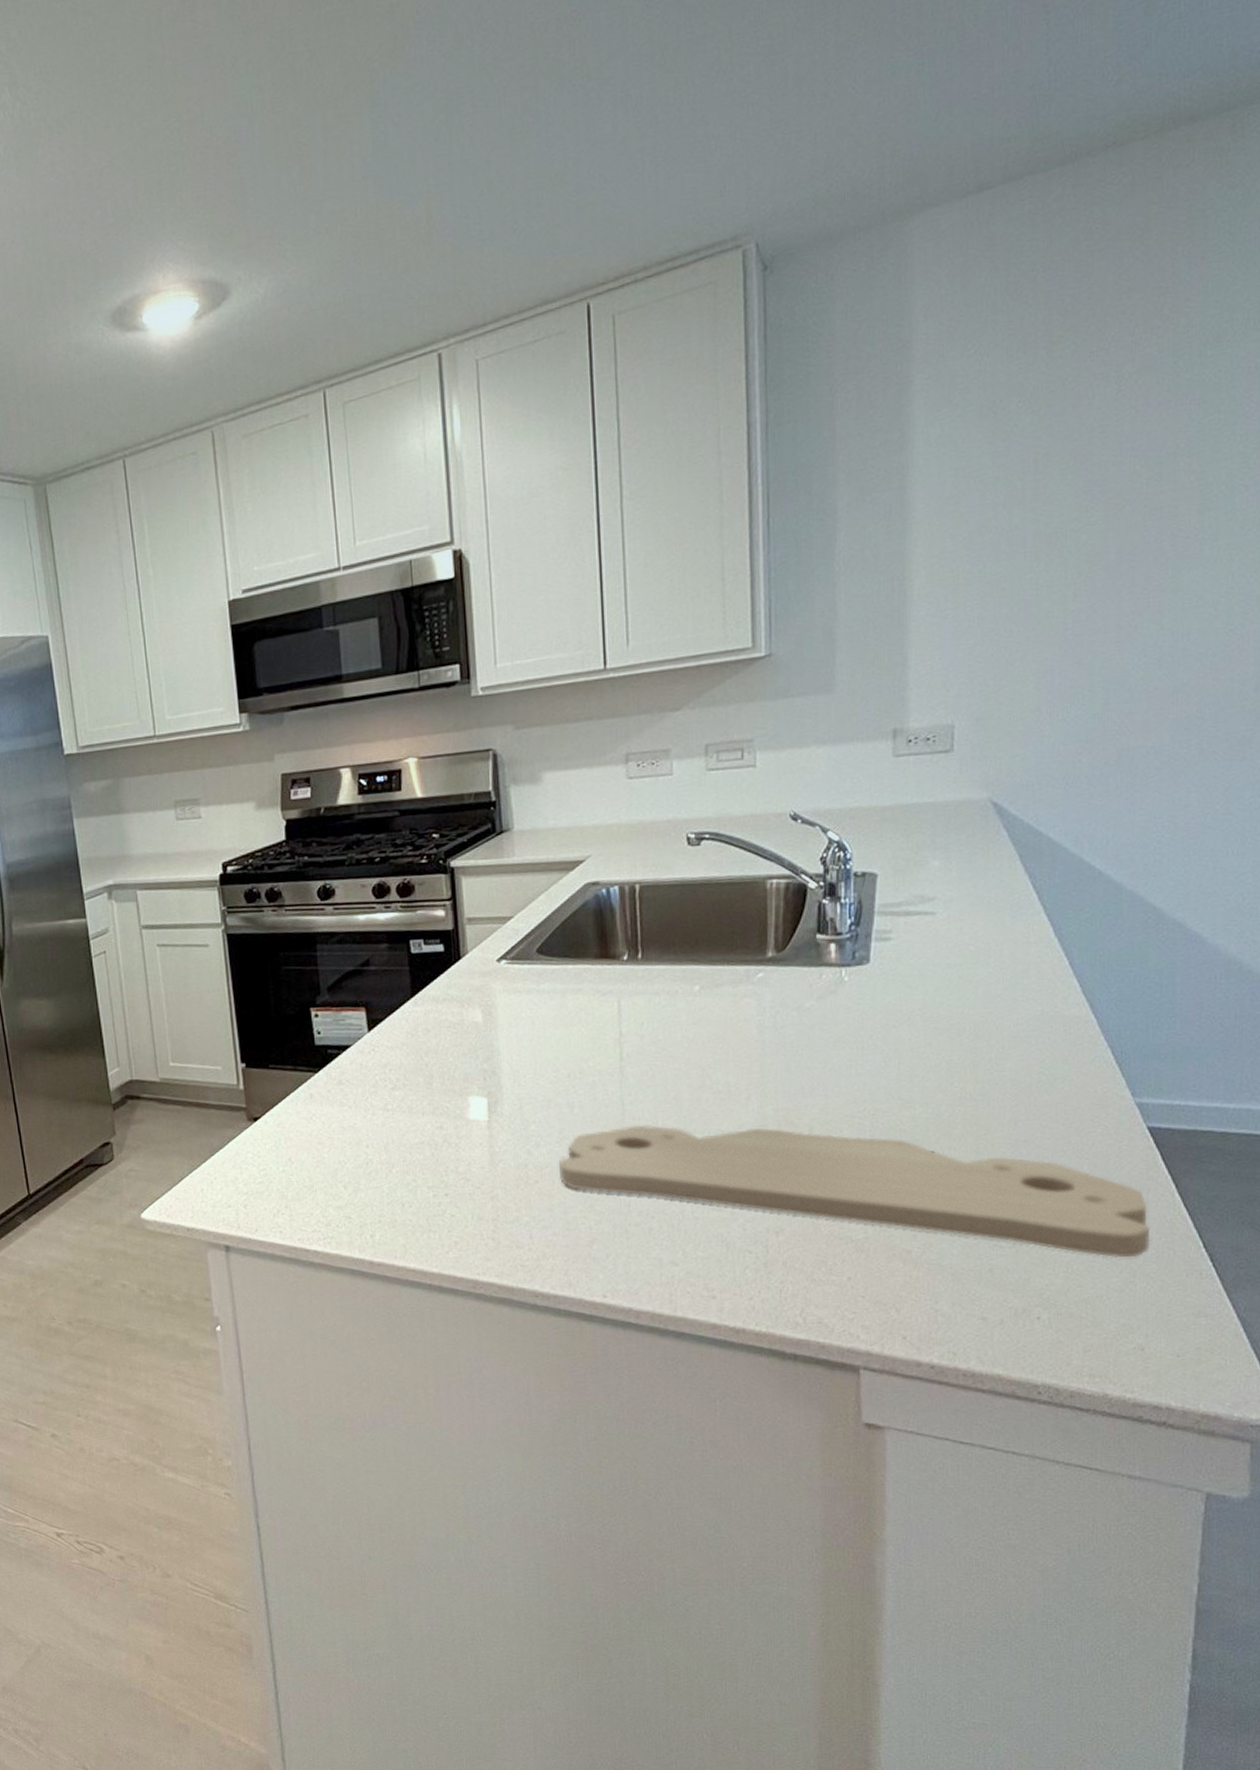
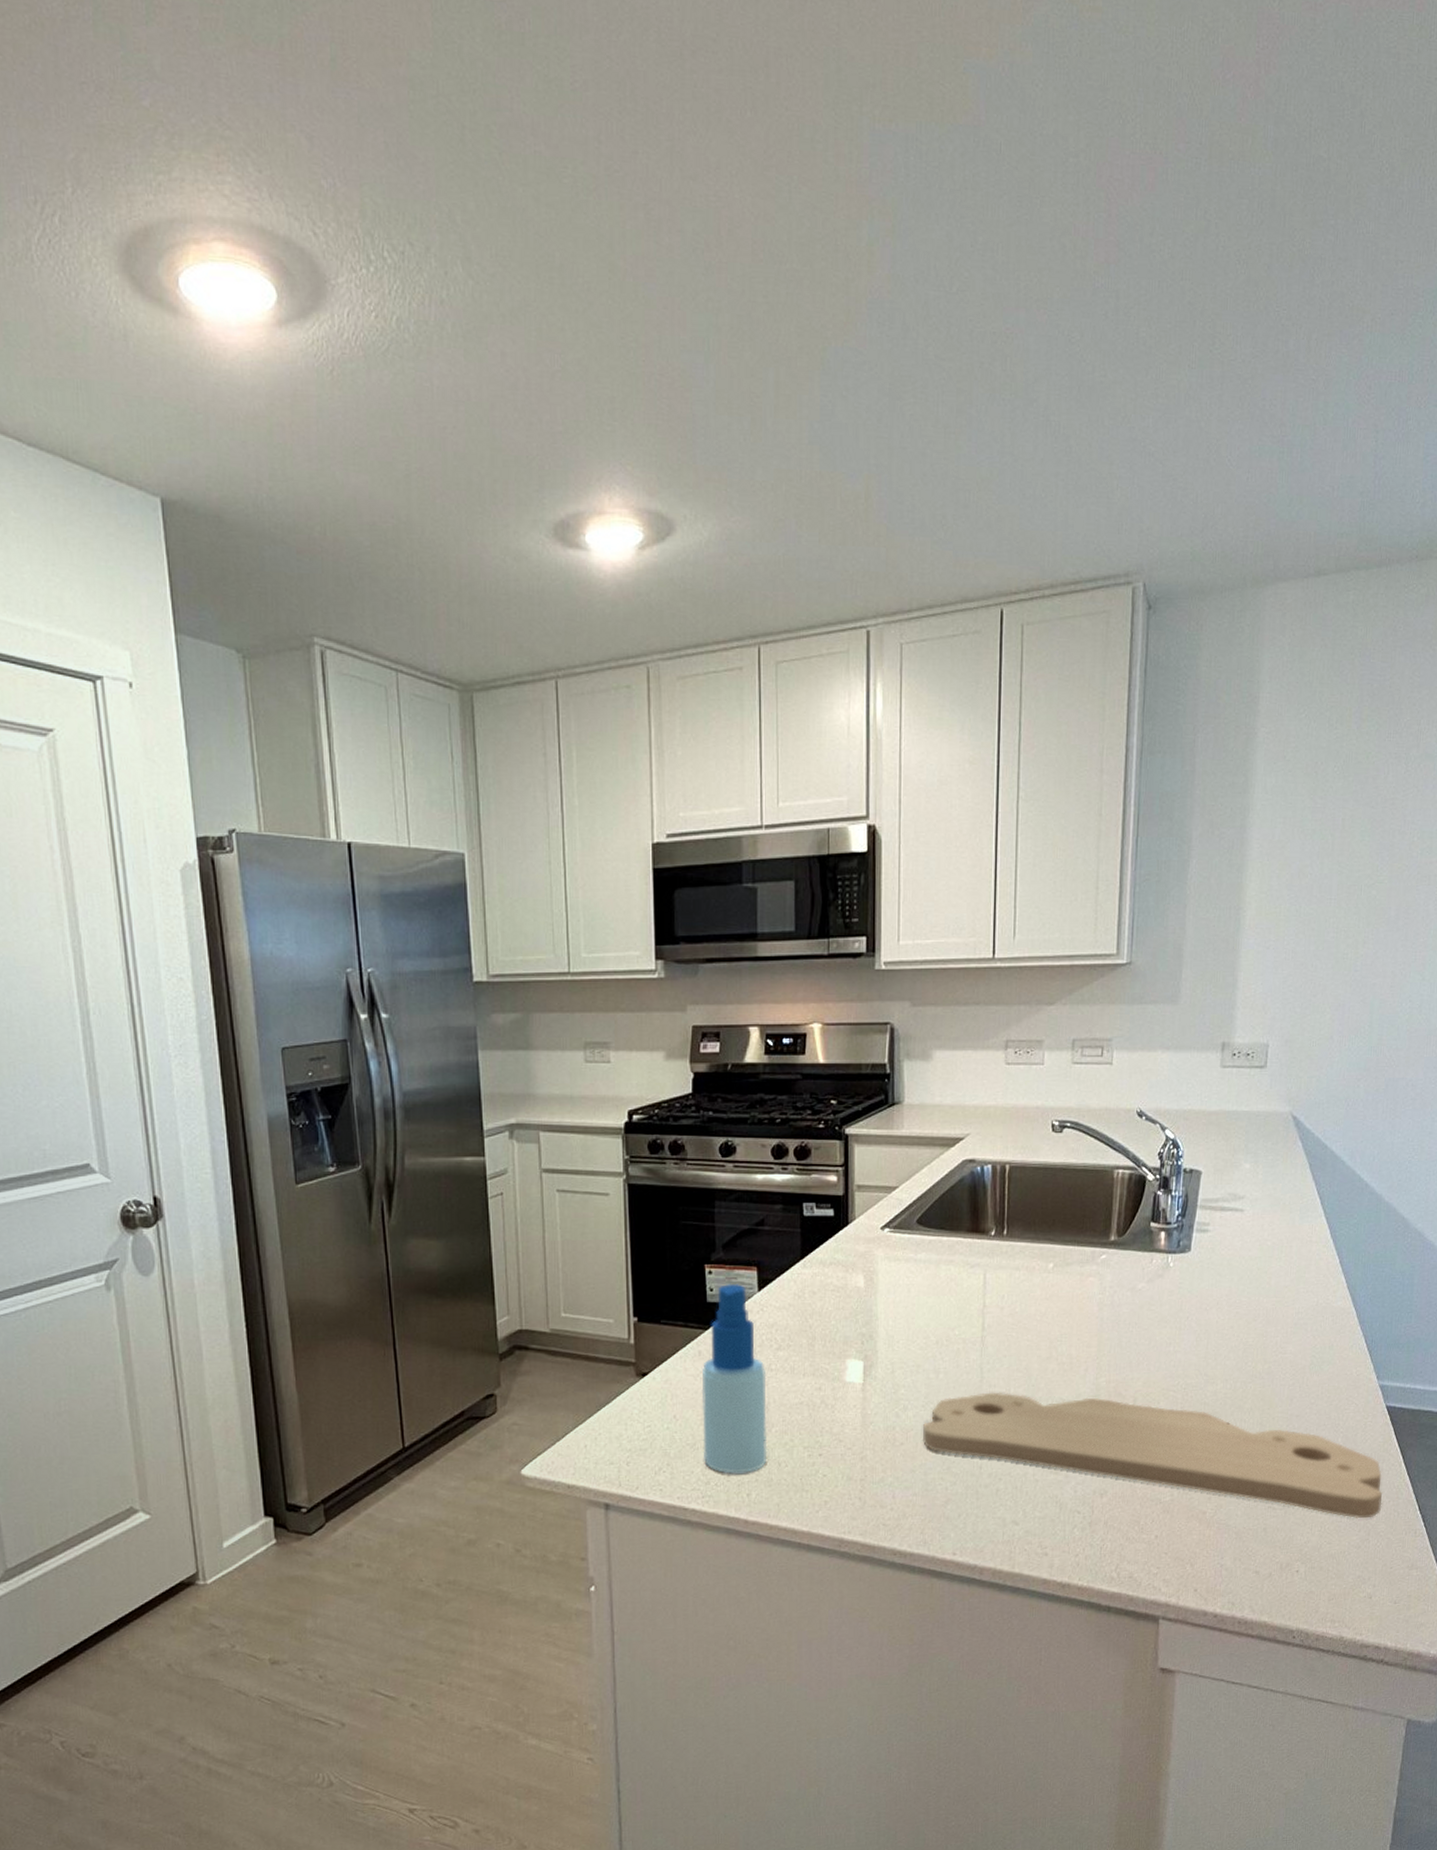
spray bottle: none [315,1025,389,1215] -> present [701,1283,768,1474]

